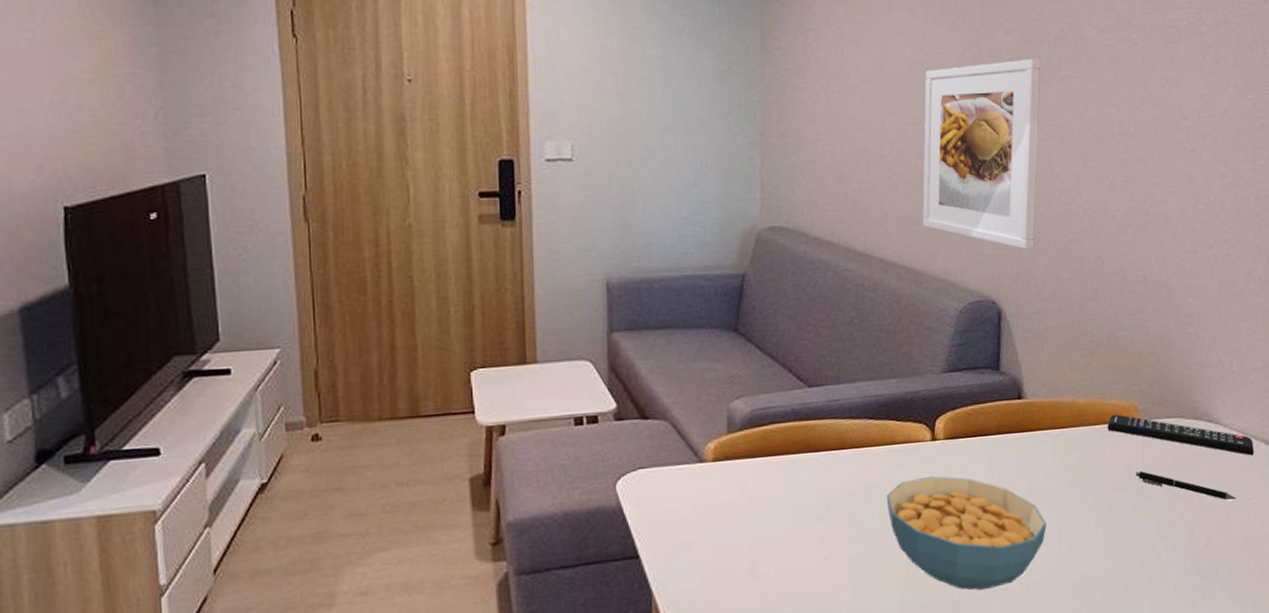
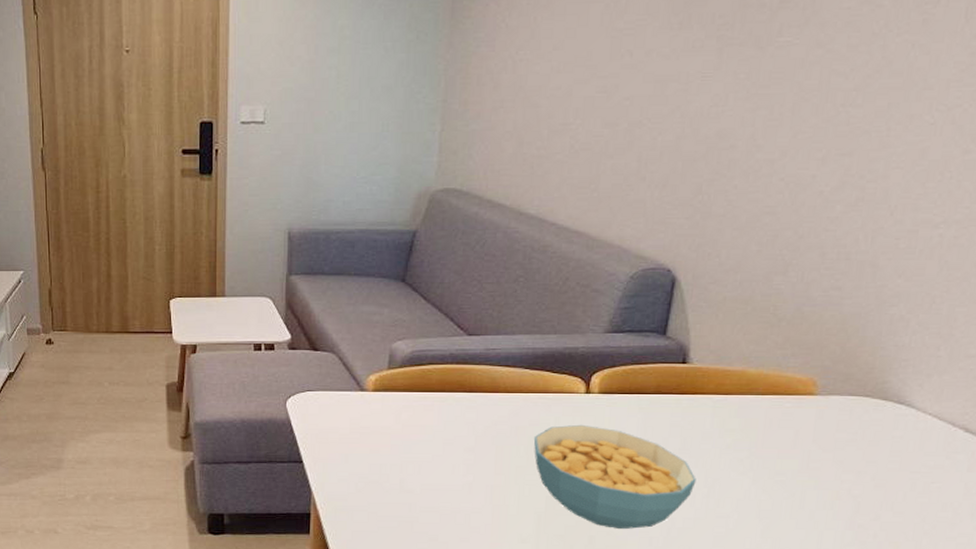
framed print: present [922,58,1041,250] -> none [601,23,759,221]
remote control: present [1107,414,1254,456] -> none [778,387,950,441]
pen: present [1136,470,1237,500] -> none [803,442,919,482]

